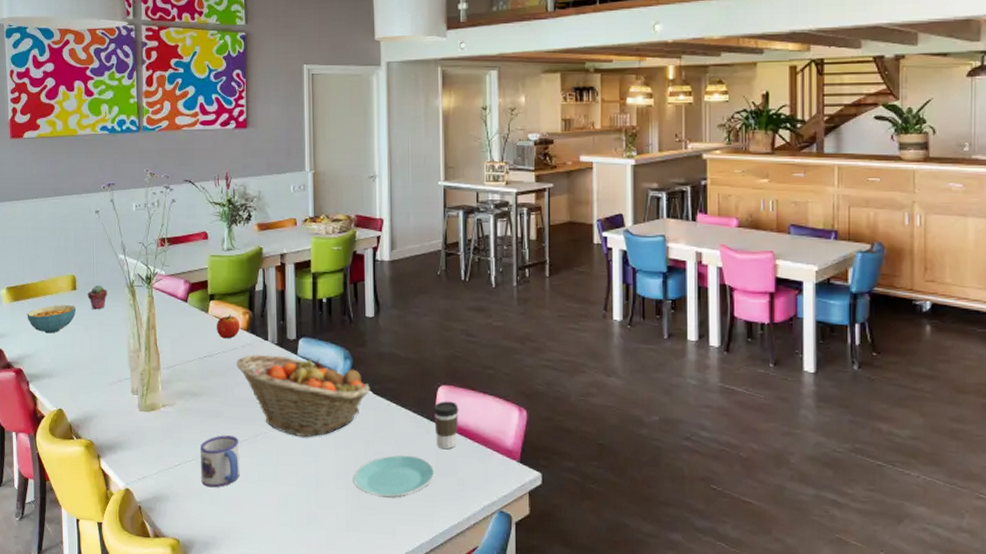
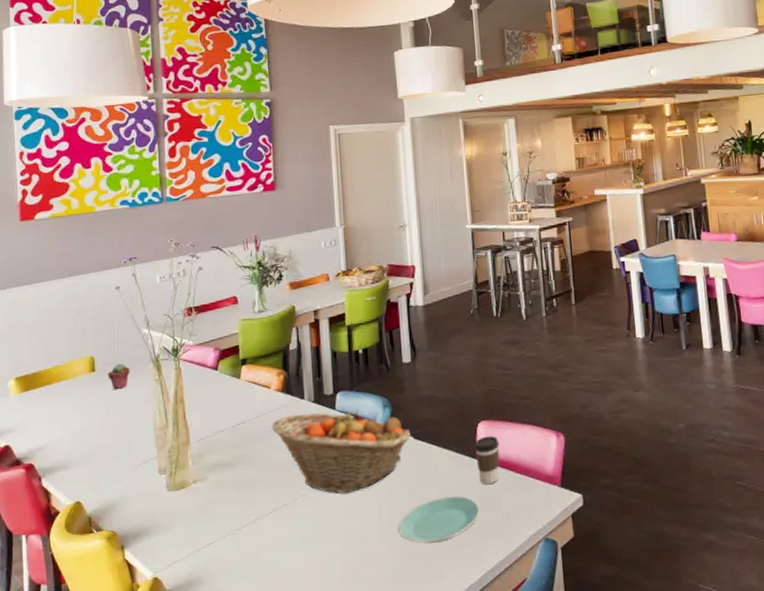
cereal bowl: present [27,305,77,334] -> none [38,388,96,422]
mug: present [201,435,240,488] -> none [236,503,280,562]
apple: present [216,314,241,339] -> none [249,376,275,403]

